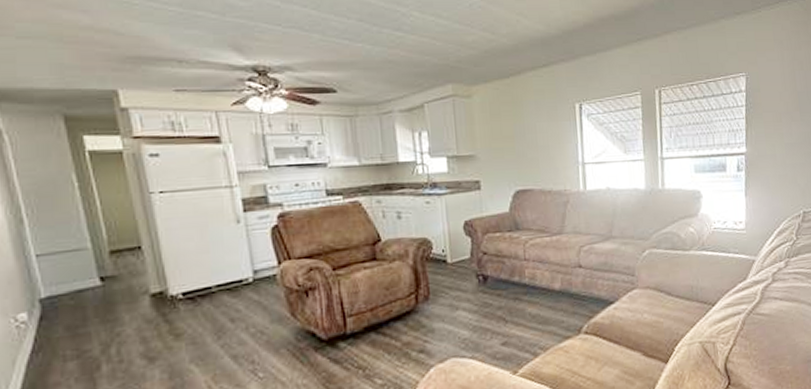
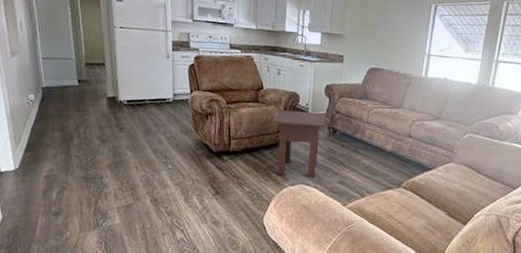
side table: none [400,258,472,352] -> present [272,110,326,178]

